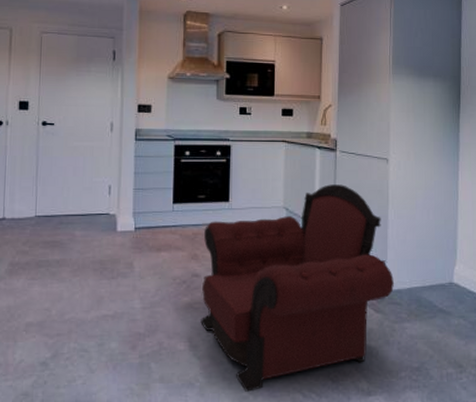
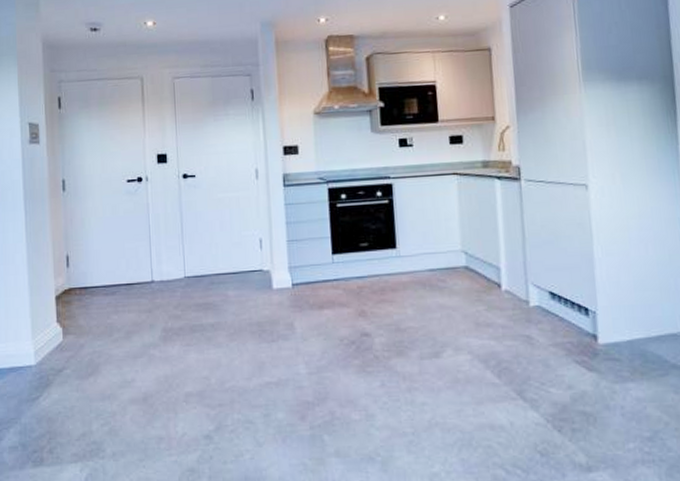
armchair: present [200,184,394,392] -> none [371,219,609,467]

